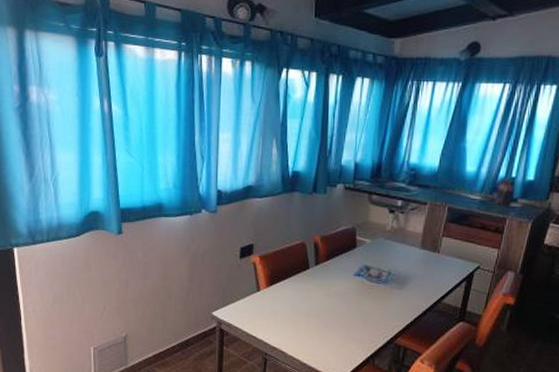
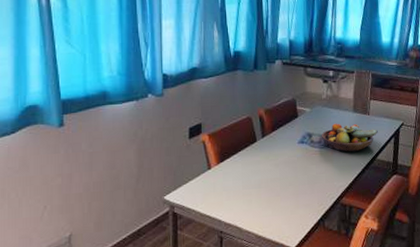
fruit bowl: none [380,258,447,292] -> present [321,123,378,152]

